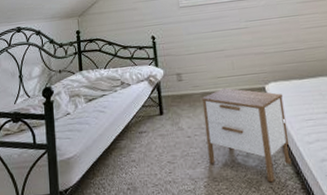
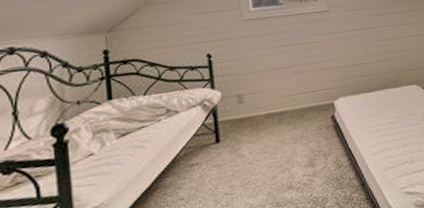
nightstand: present [201,88,291,183] -> none [266,106,357,198]

